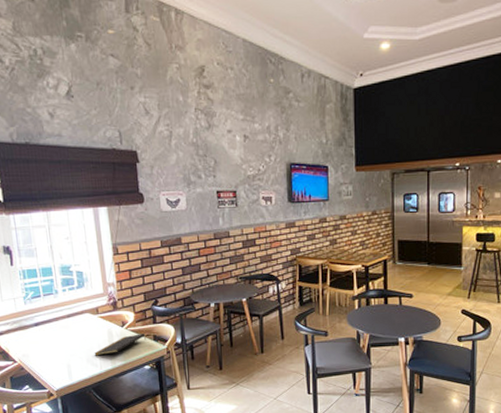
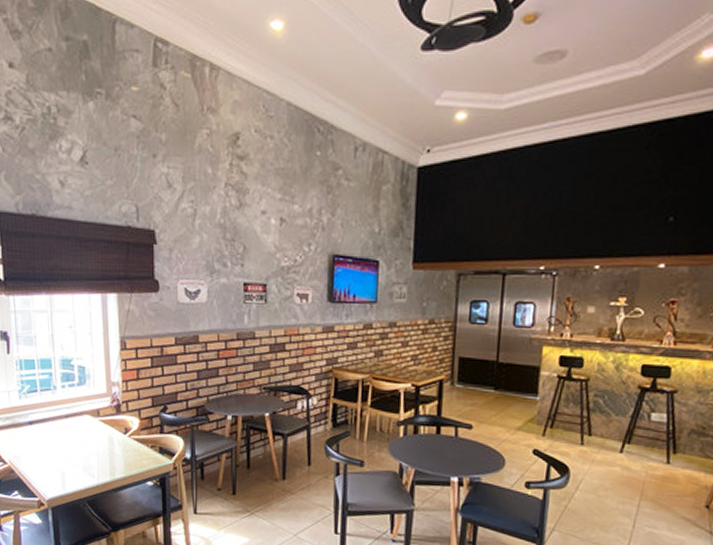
notepad: present [94,334,146,356] -> none [92,444,150,465]

